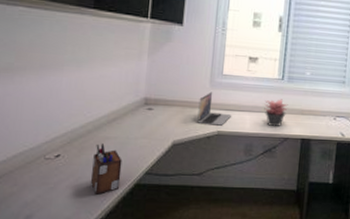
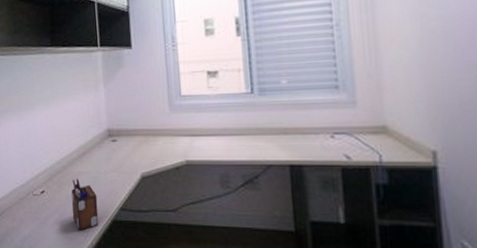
laptop: present [197,92,232,126] -> none [161,116,199,154]
succulent plant: present [264,99,288,127] -> none [234,117,265,152]

